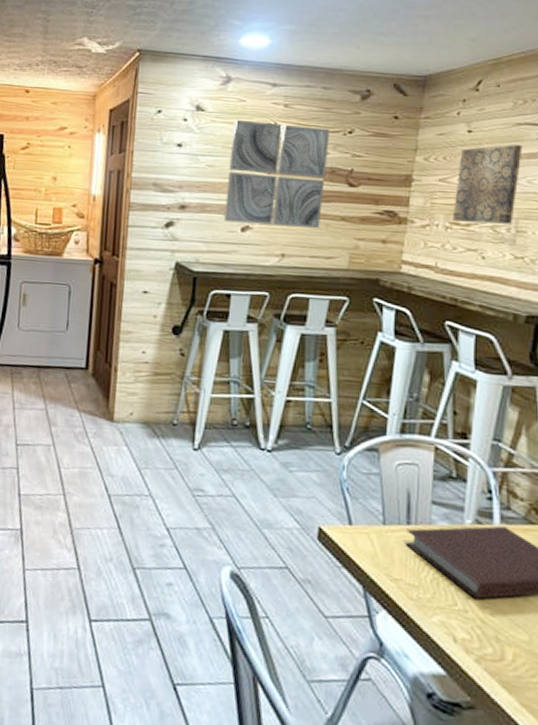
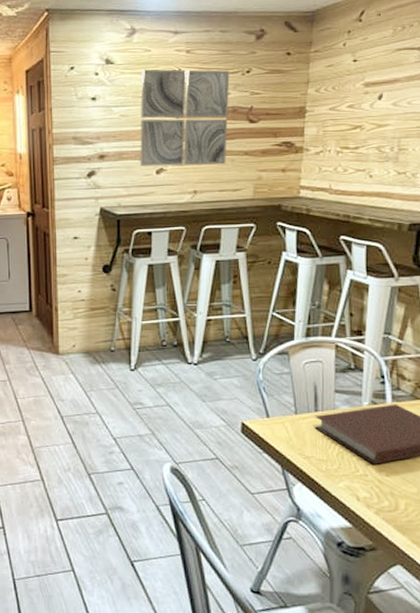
wall art: present [452,144,523,224] -> none [342,68,403,145]

